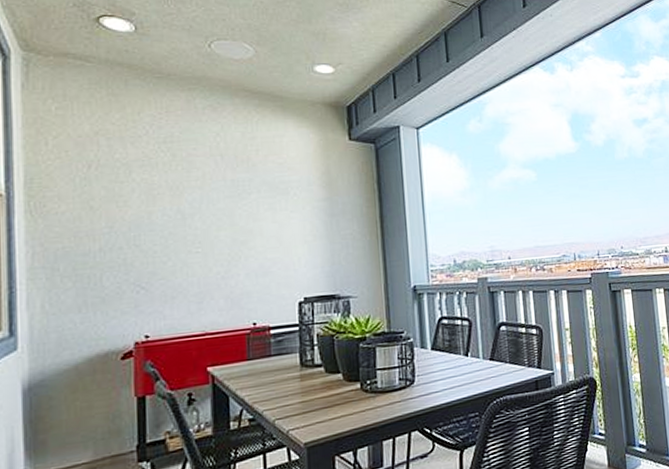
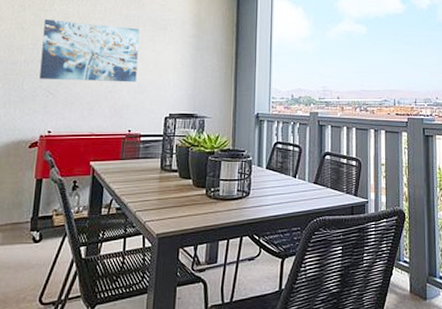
wall art: none [121,192,256,271] -> present [39,19,139,82]

